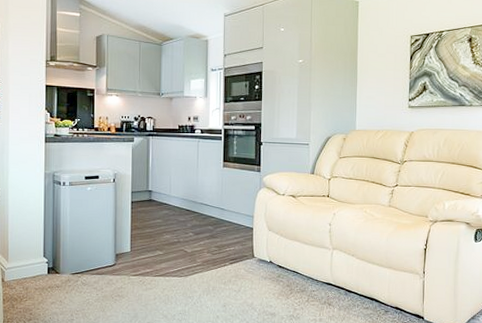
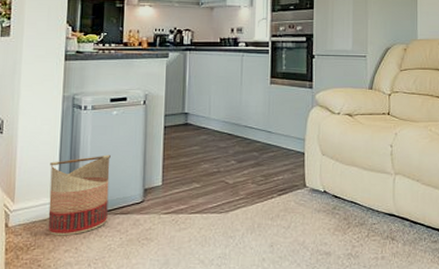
basket: none [36,224,87,291] -> present [48,154,111,236]

